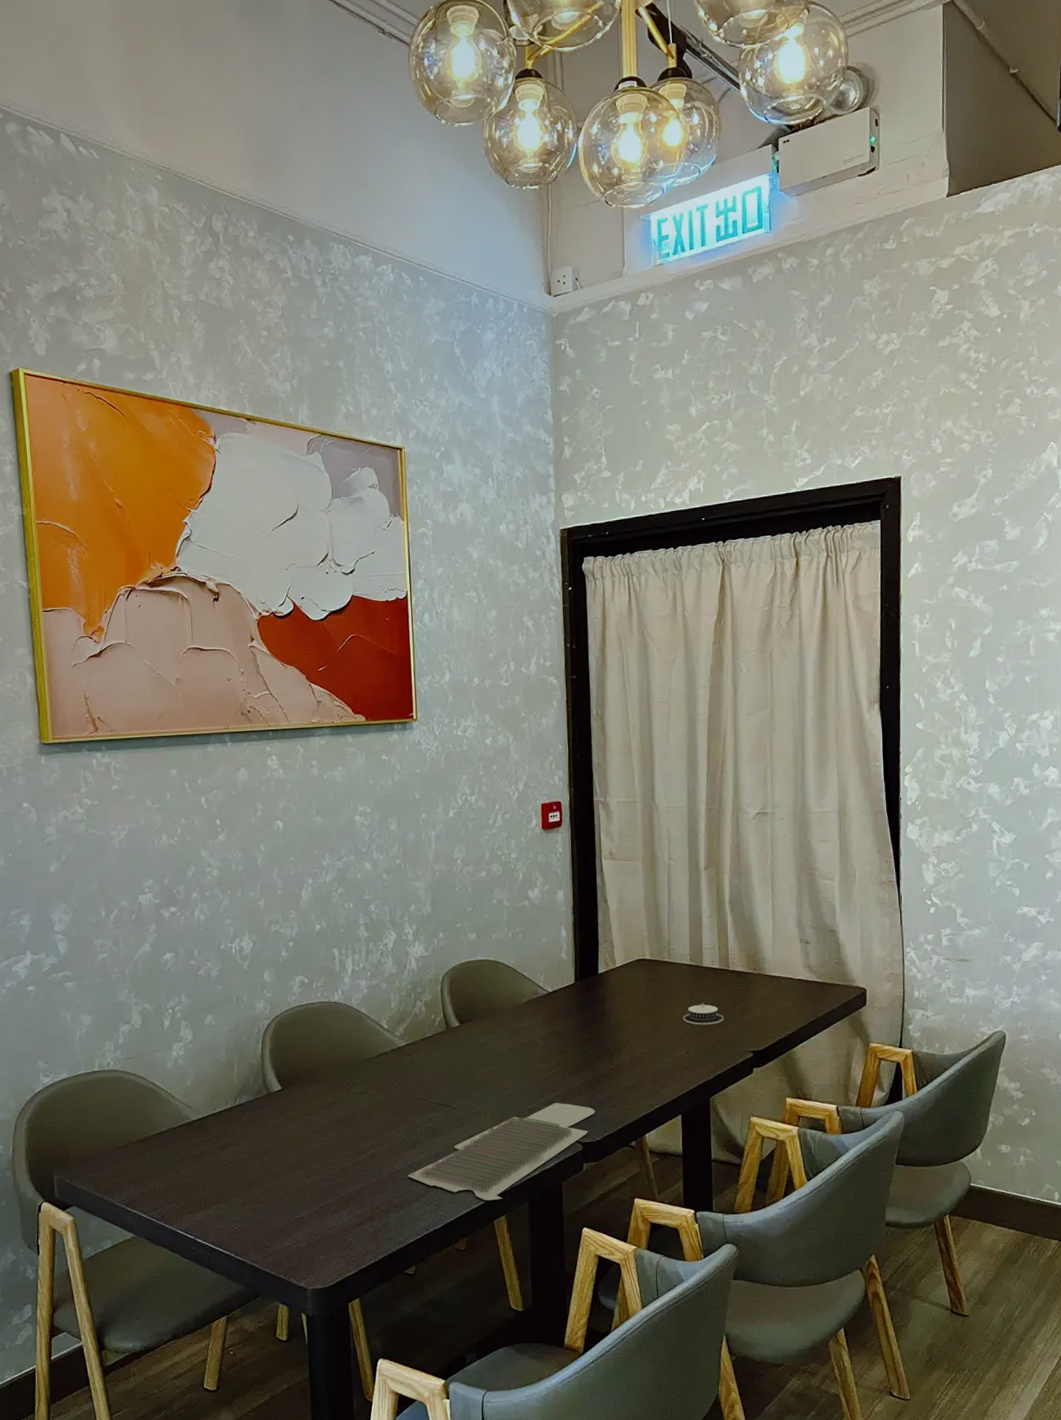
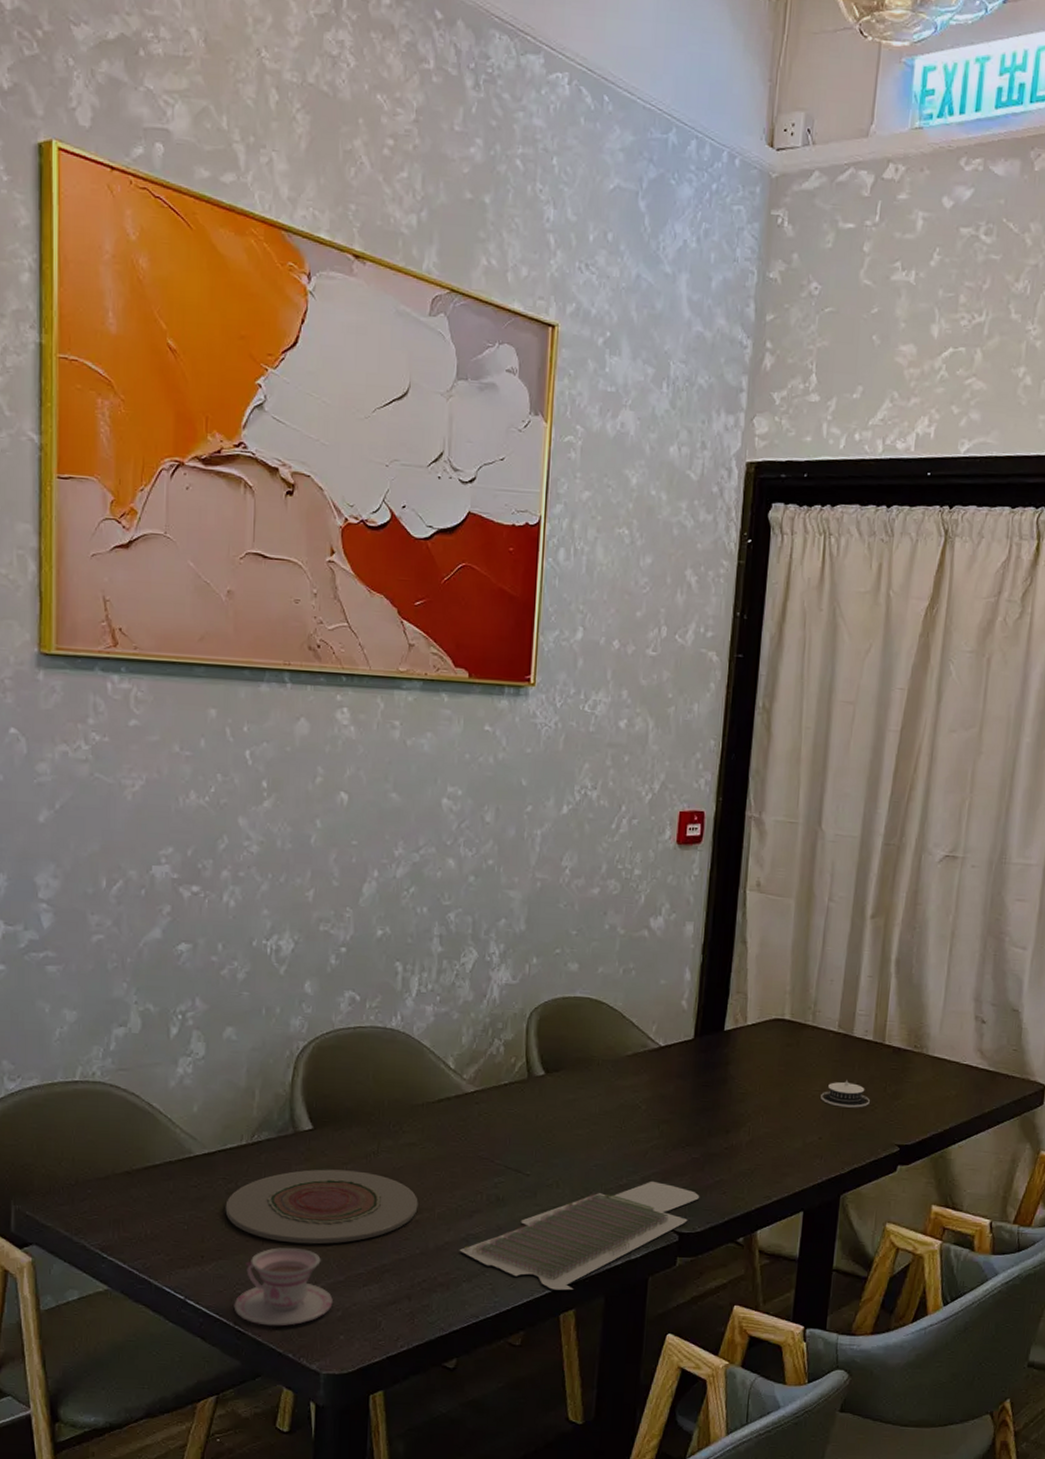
plate: none [219,1119,371,1184] -> present [225,1169,418,1245]
teacup: none [233,1187,312,1254] -> present [233,1247,333,1326]

